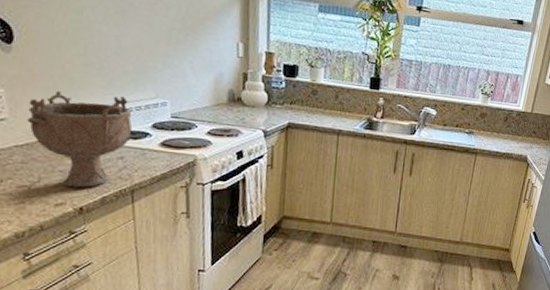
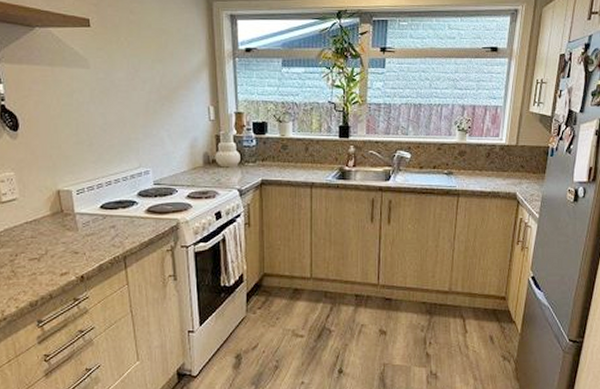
decorative bowl: present [27,90,133,188] -> none [34,169,121,257]

